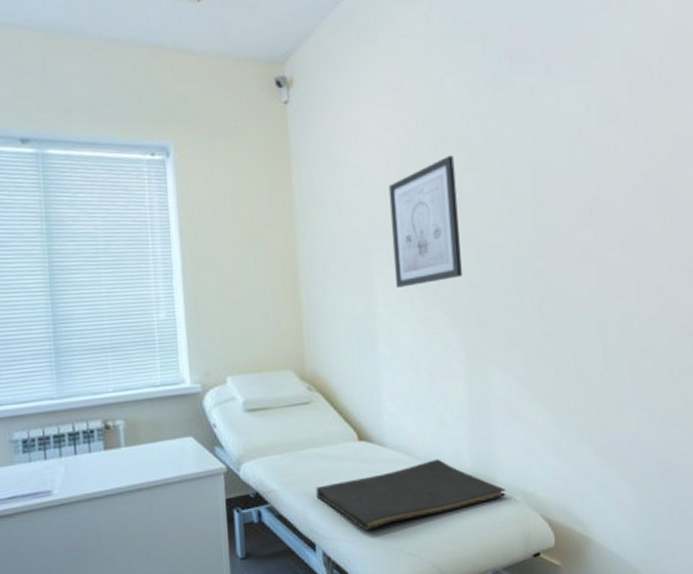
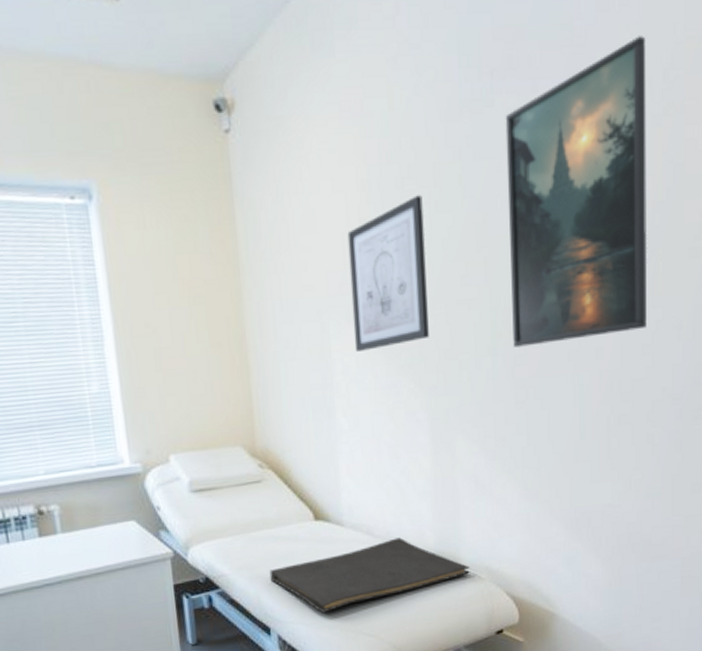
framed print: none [524,30,660,287] -> present [505,36,648,349]

